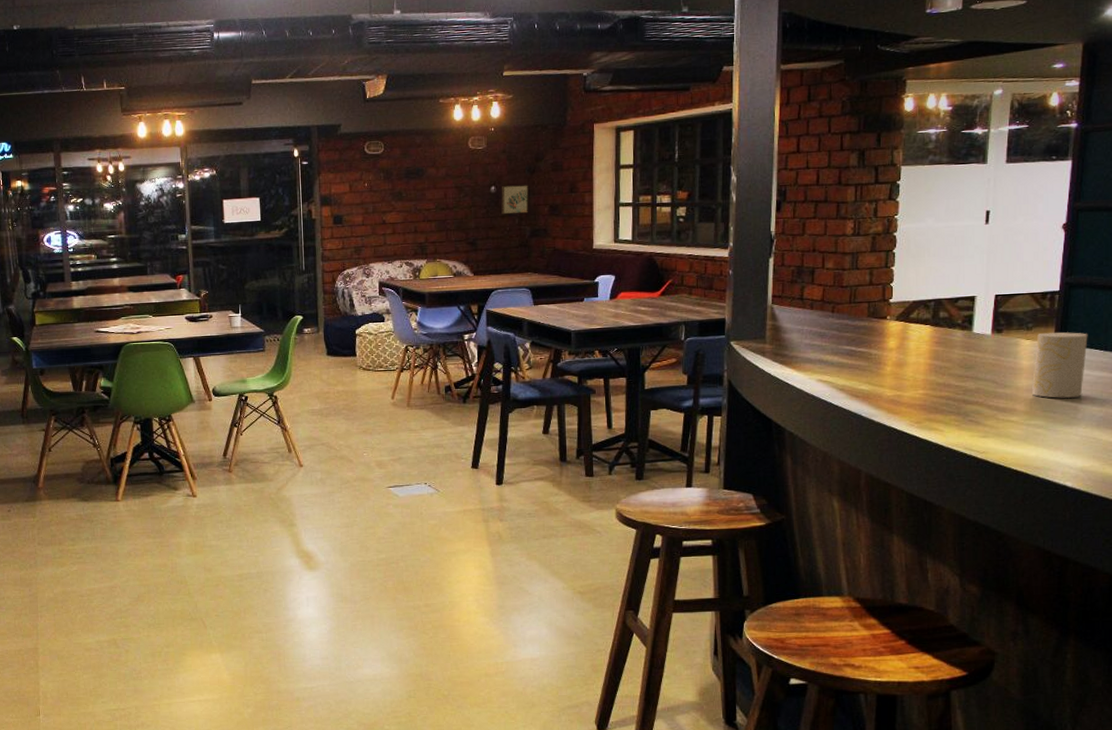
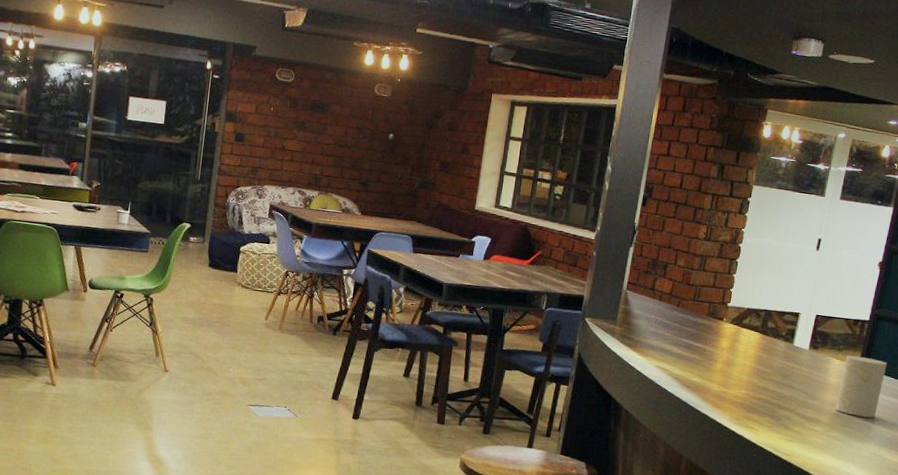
wall art: present [501,185,529,215] -> none [396,135,424,165]

